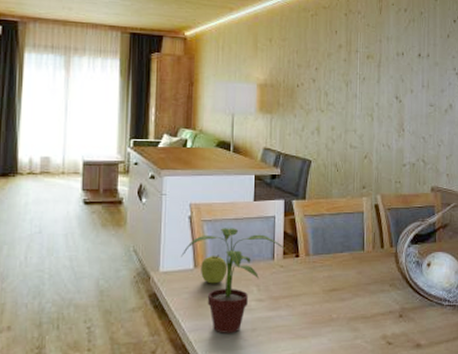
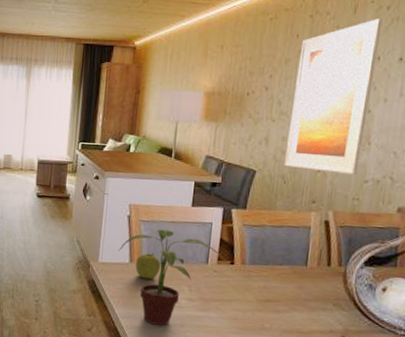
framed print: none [336,19,402,159] -> present [285,19,382,175]

